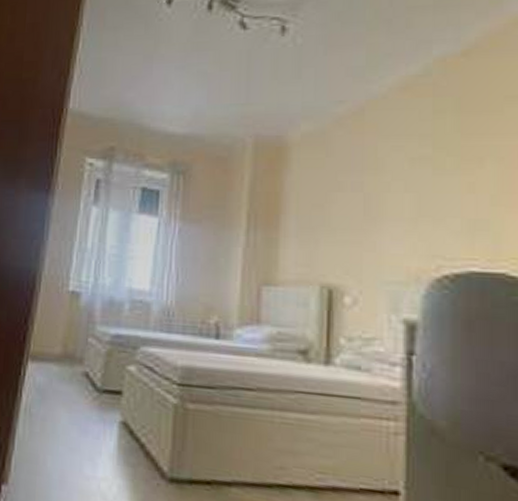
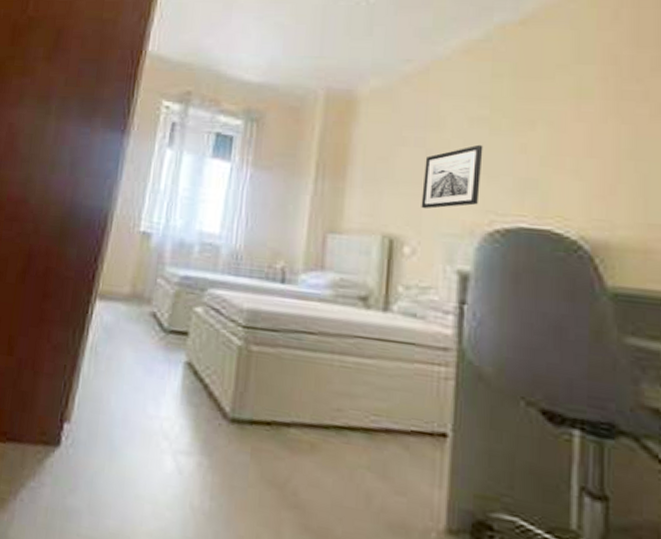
wall art: none [361,186,427,257] -> present [421,144,483,209]

